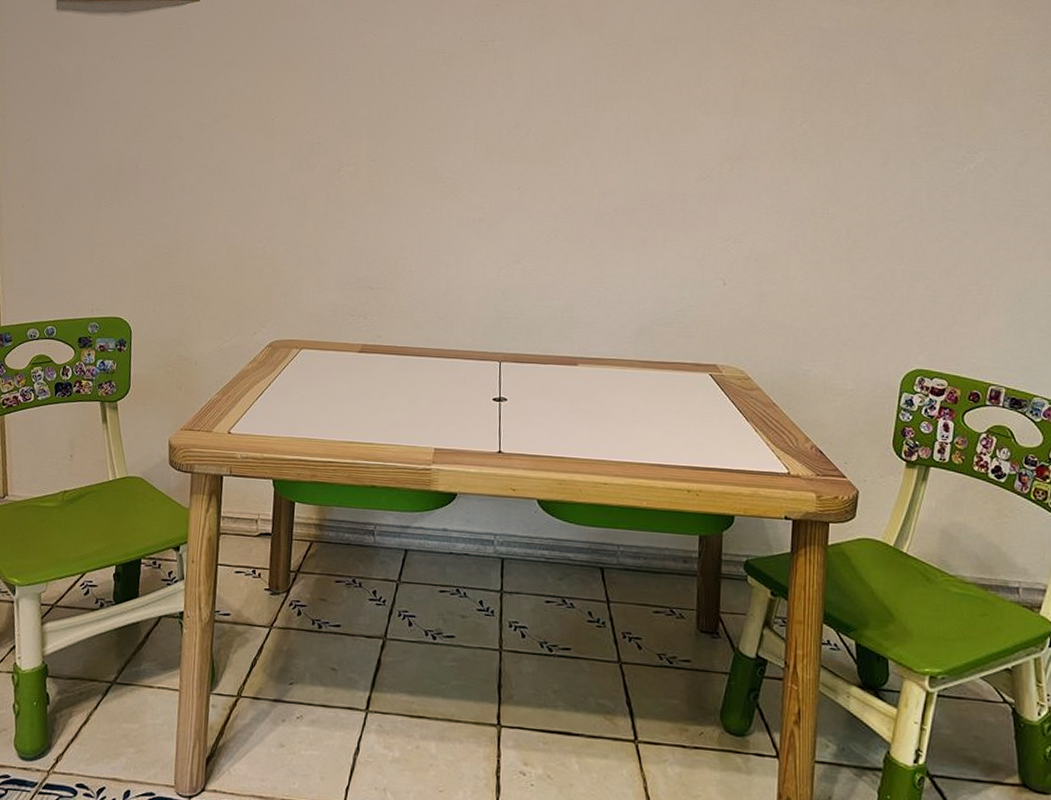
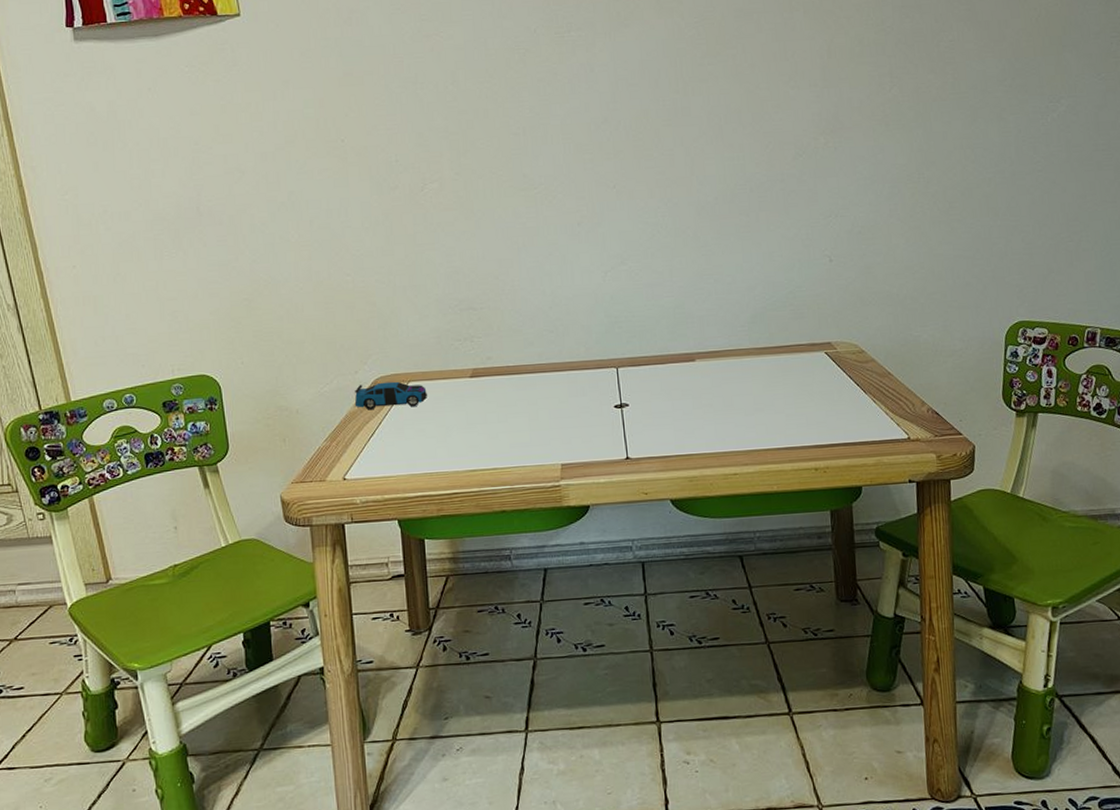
toy car: none [248,346,318,374] -> present [354,381,428,410]

